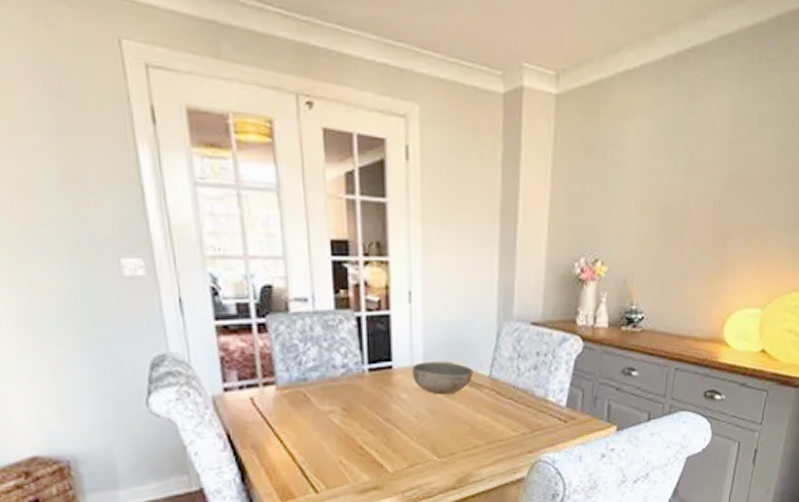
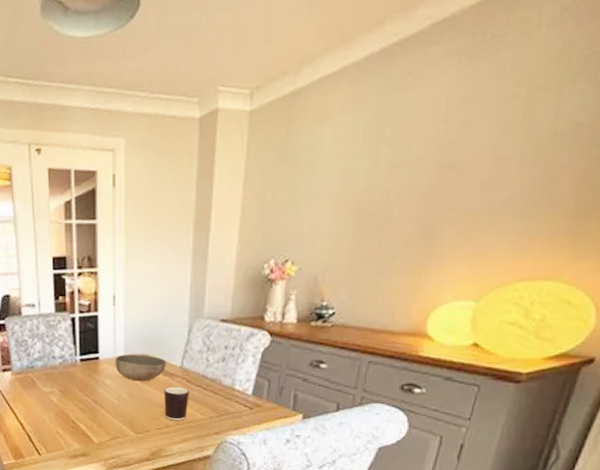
mug: none [470,399,500,440] -> present [163,386,189,421]

